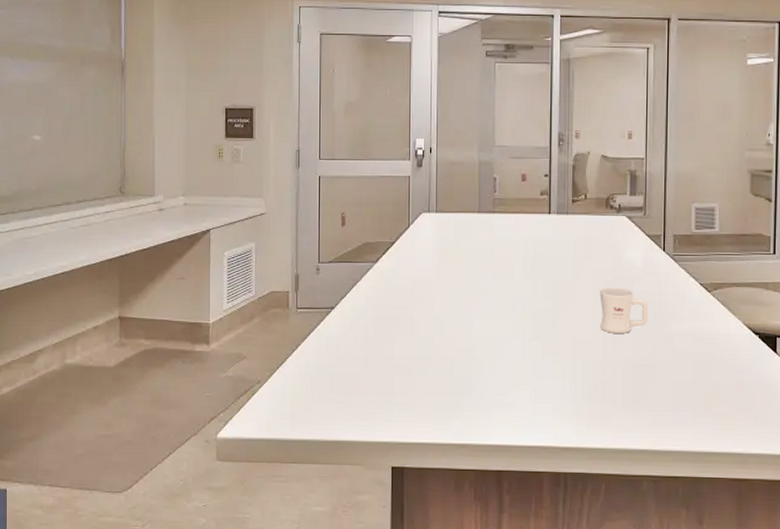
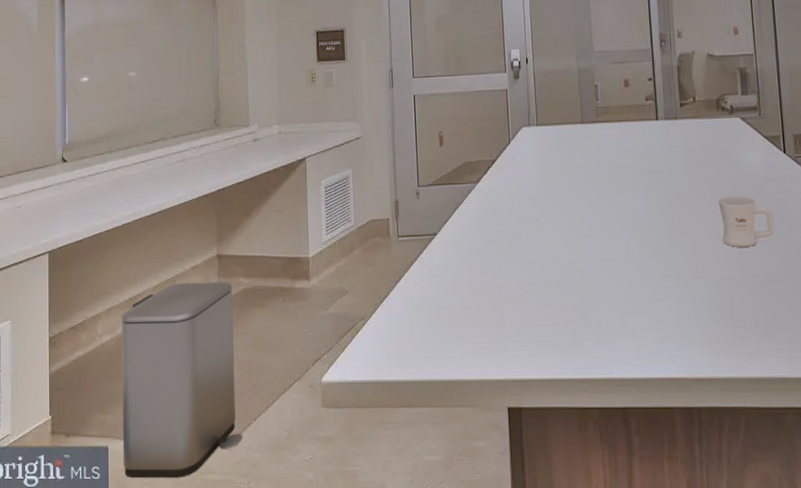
pedal bin: none [21,341,140,519] -> present [121,281,243,478]

